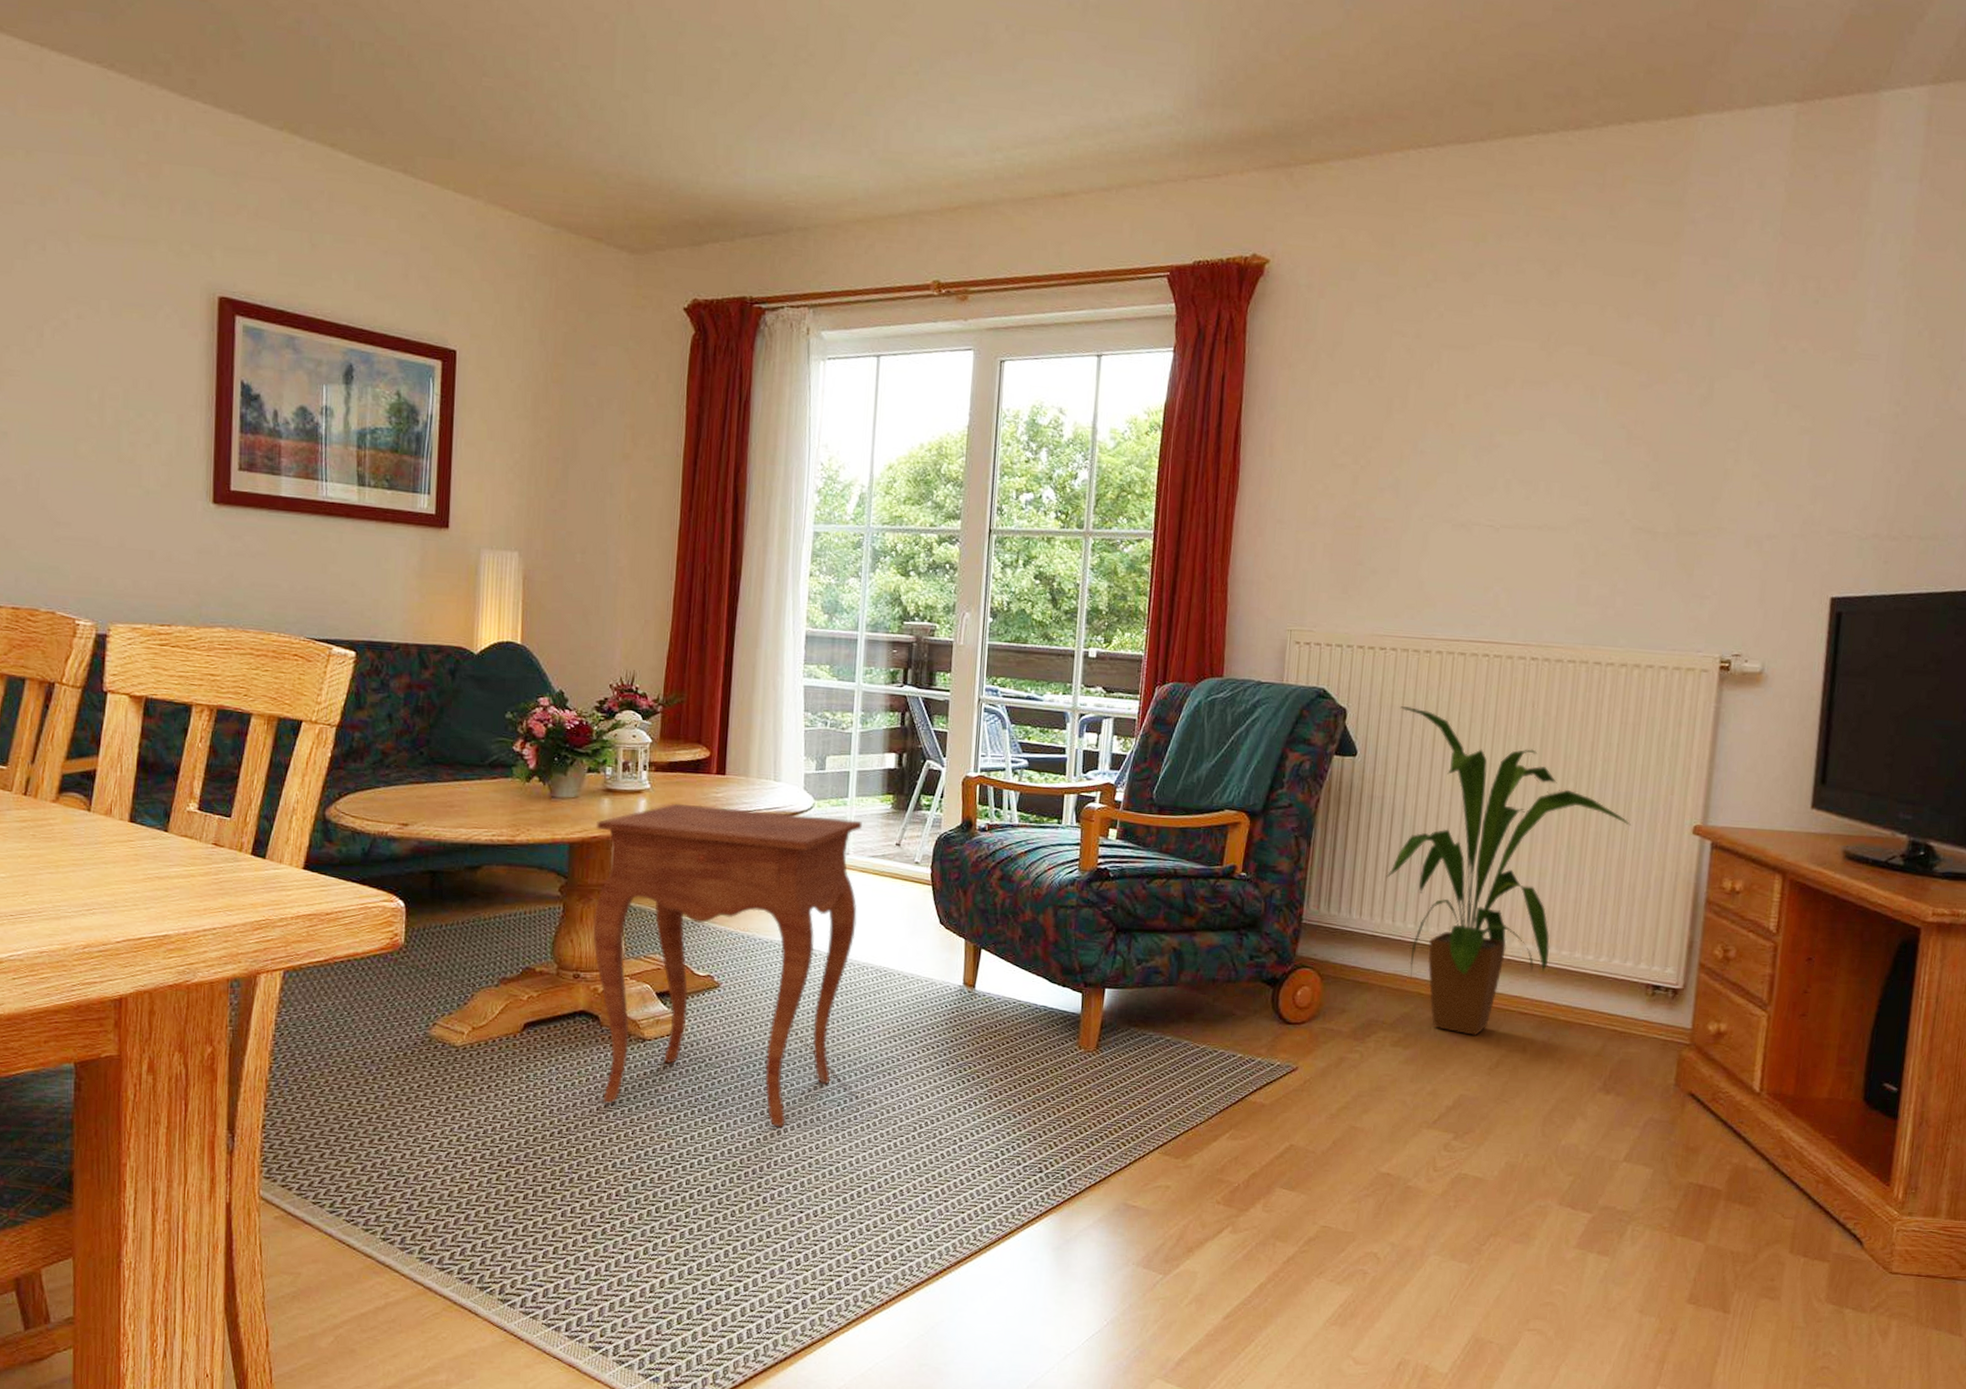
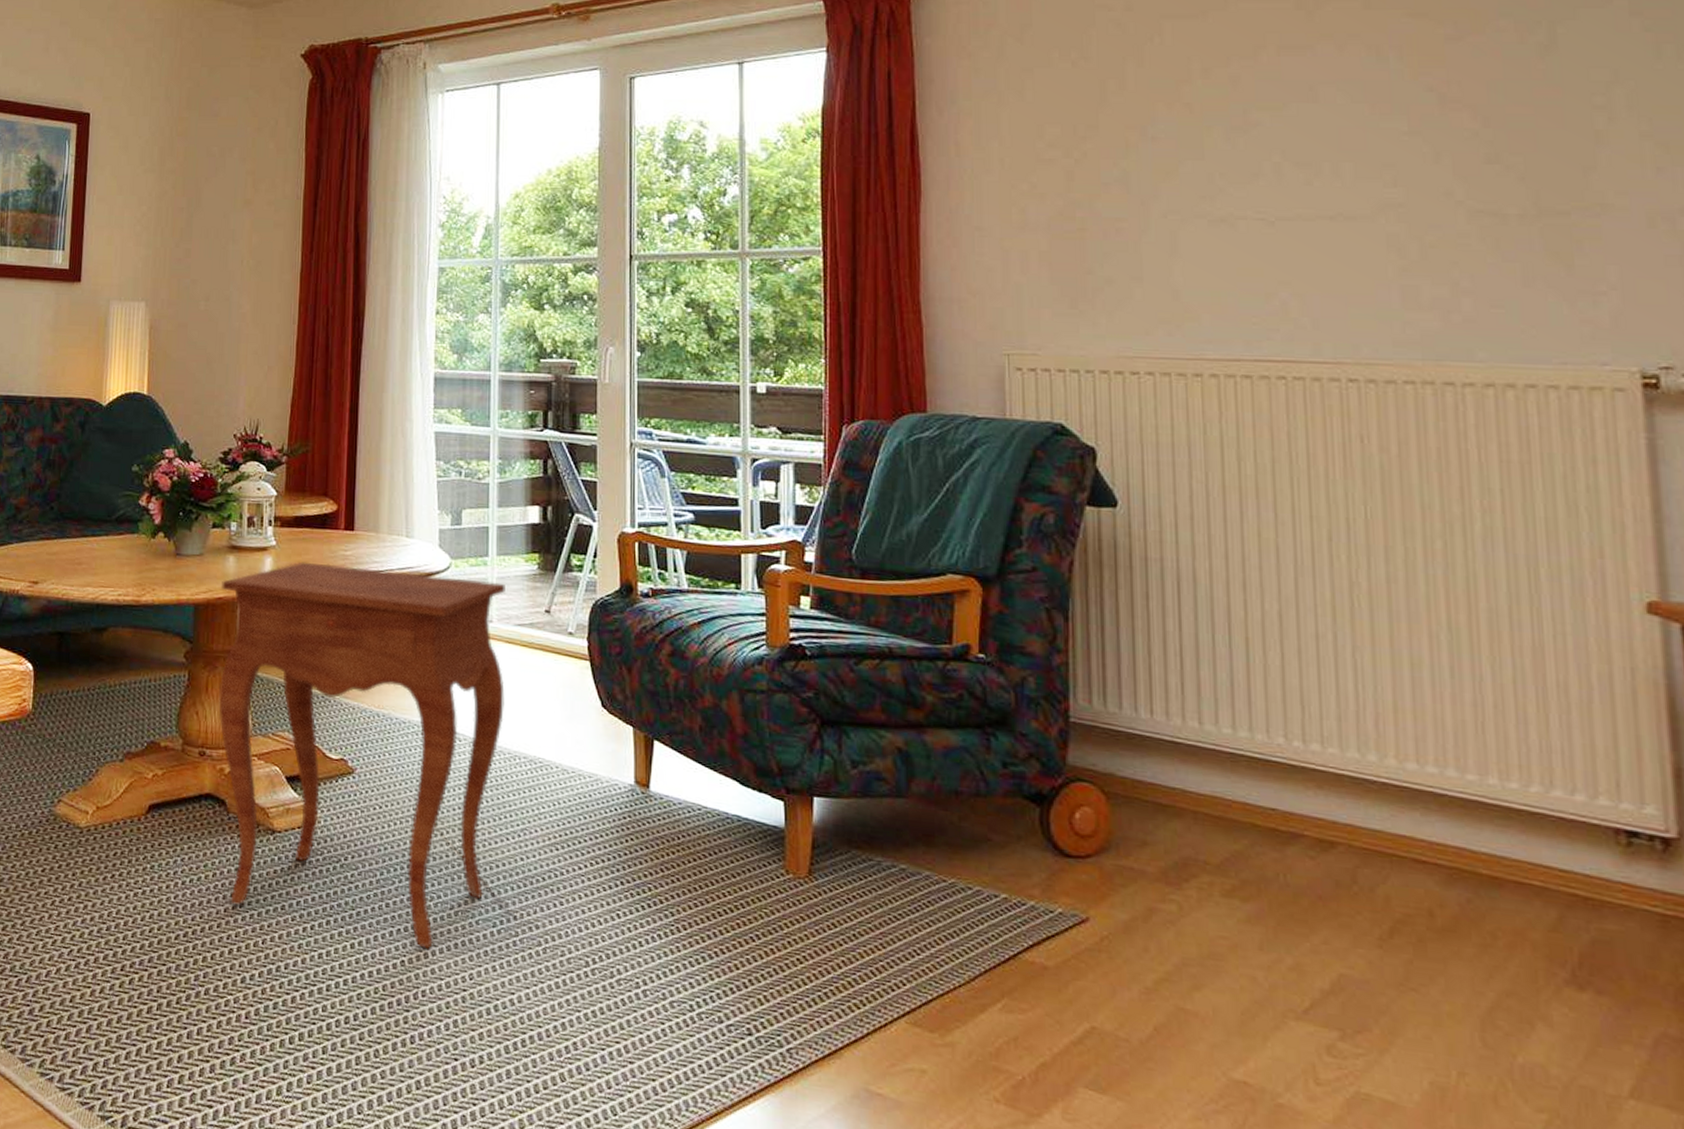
house plant: present [1386,706,1631,1037] -> none [1169,444,1543,891]

